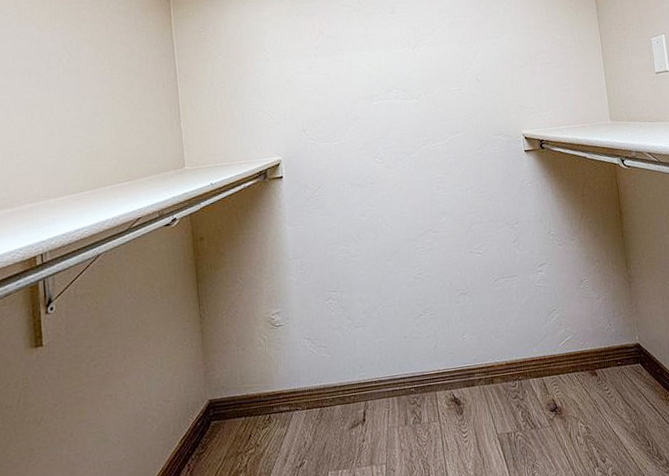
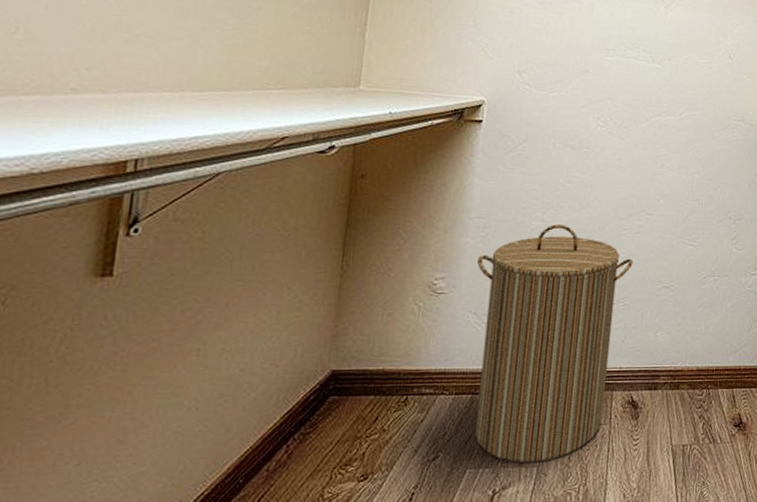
laundry hamper: none [302,253,433,462] -> present [474,224,633,463]

